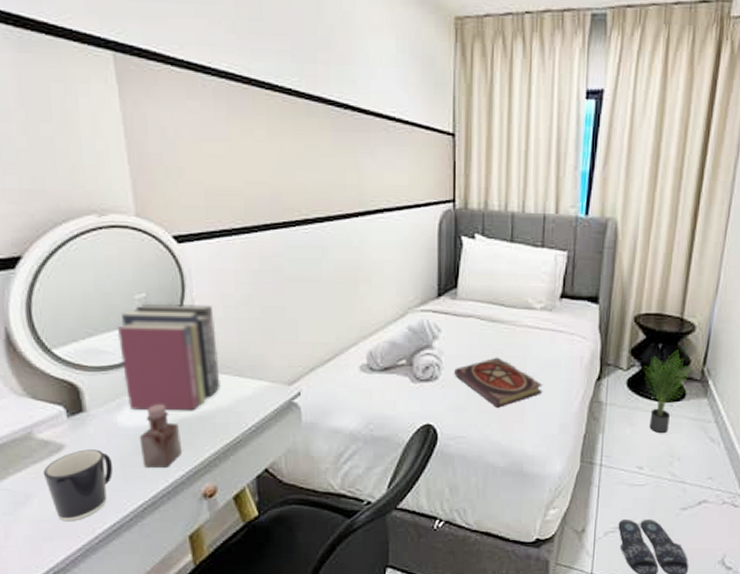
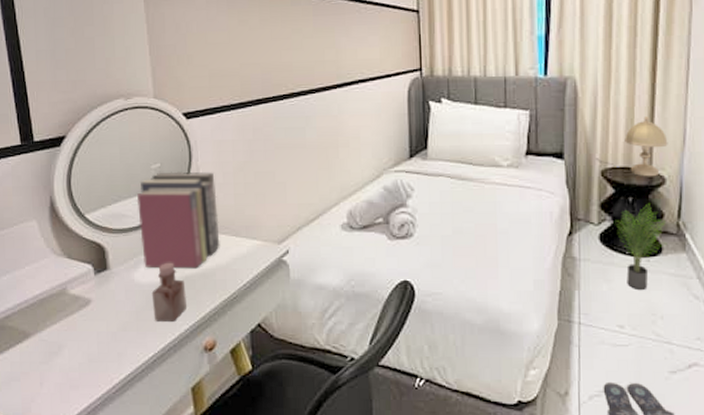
mug: present [43,449,113,522] -> none [73,304,129,372]
book: present [454,357,543,408] -> none [428,214,515,264]
table lamp: none [630,263,702,324] -> present [595,116,668,177]

